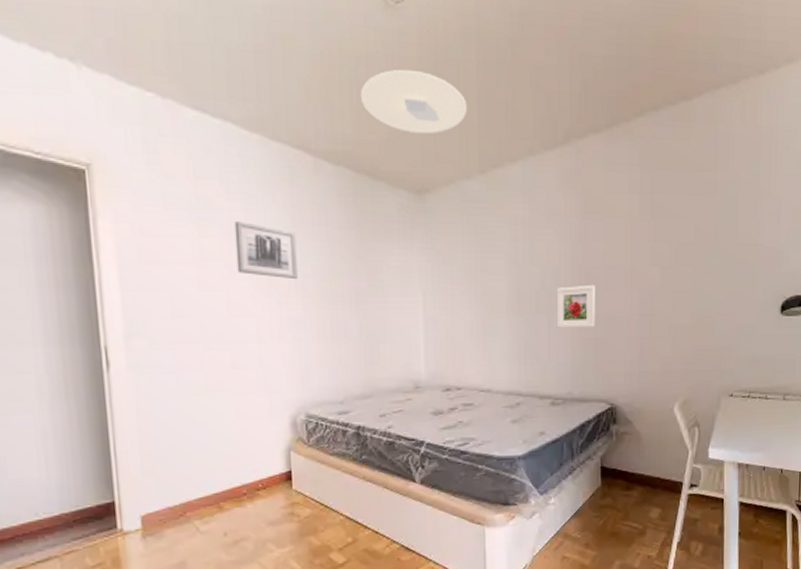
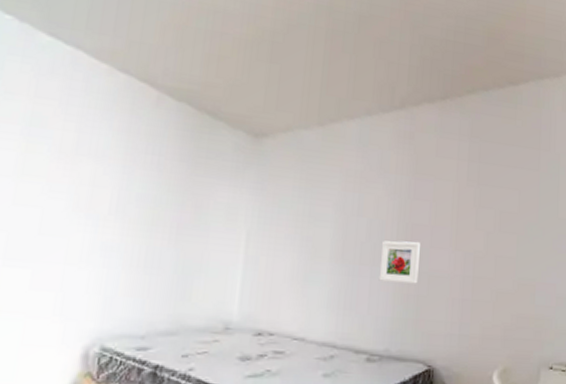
wall art: present [234,222,298,280] -> none [58,141,126,205]
ceiling light: present [360,69,468,134] -> none [212,26,313,85]

